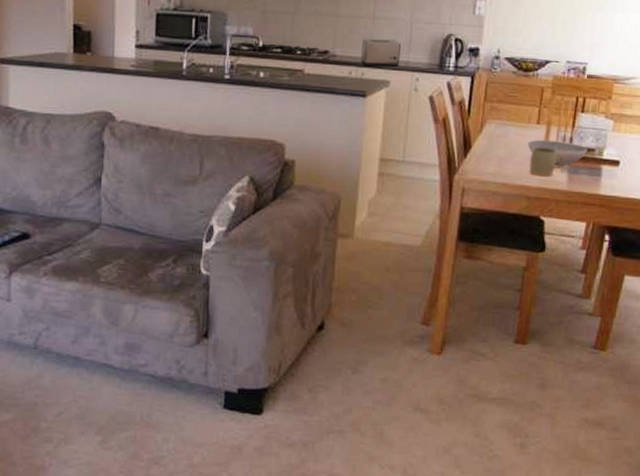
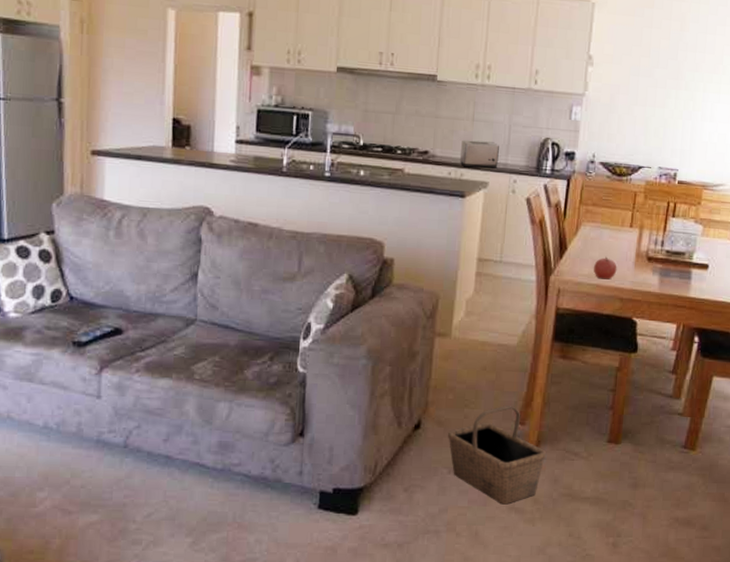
basket: none [351,306,452,405] -> present [447,406,547,505]
fruit: none [498,154,524,178] -> present [593,256,617,280]
dish: present [528,139,587,164] -> none [621,242,678,267]
mug: present [529,147,564,177] -> none [622,249,656,279]

